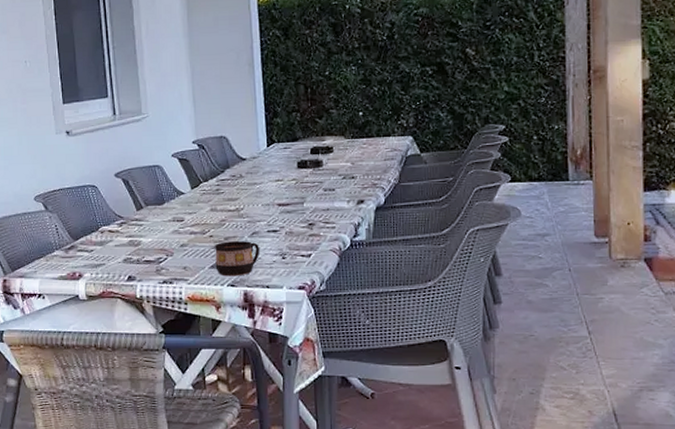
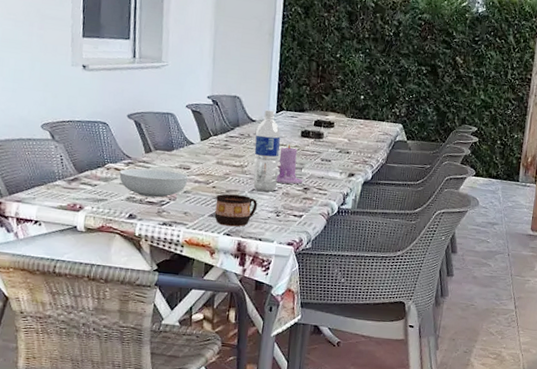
serving bowl: none [113,225,183,256] -> present [119,168,189,198]
water bottle: none [248,145,278,233] -> present [253,109,281,192]
candle: none [276,176,307,223] -> present [276,142,303,184]

